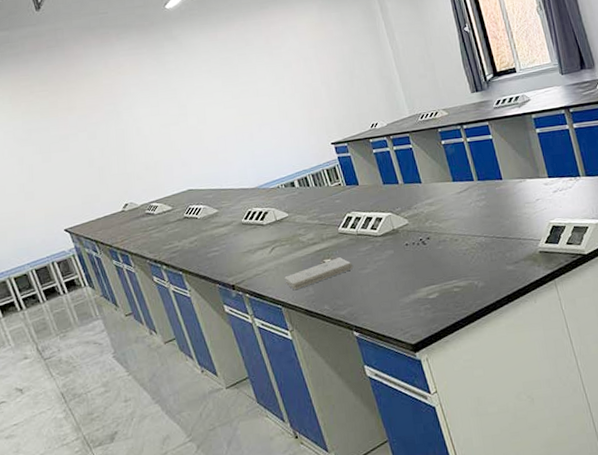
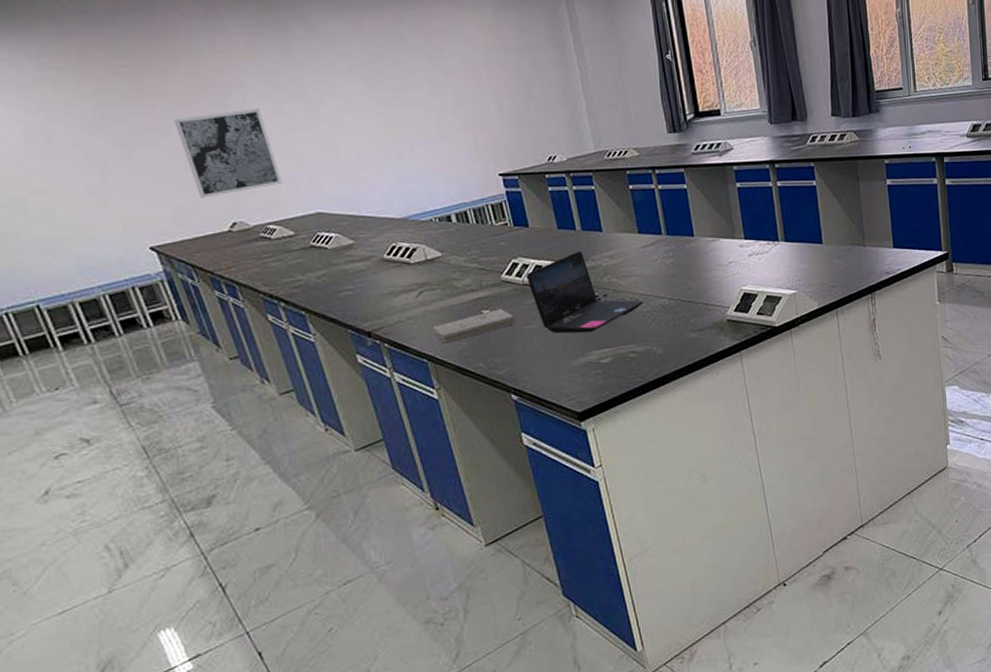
wall art: none [80,111,161,187] -> present [174,108,282,198]
laptop: none [360,201,463,275] -> present [527,250,644,333]

